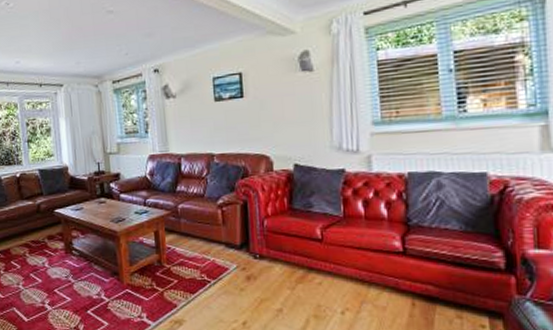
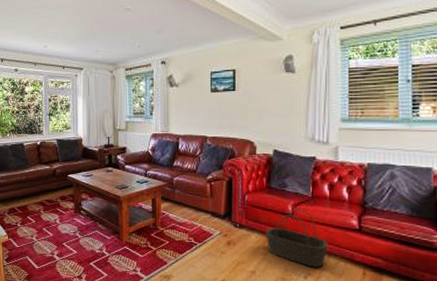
basket: none [291,232,367,301] -> present [265,209,328,268]

